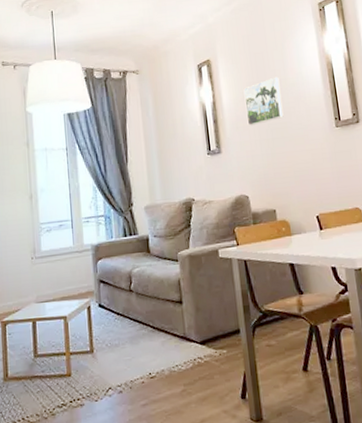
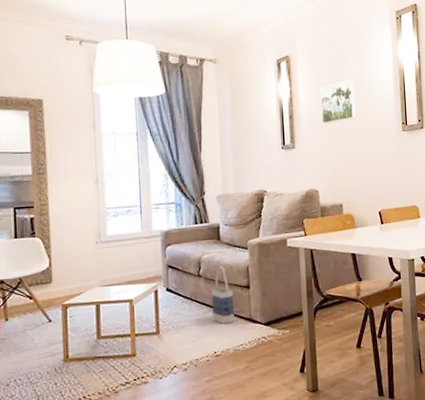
bag: none [144,280,169,343] -> present [212,266,235,324]

